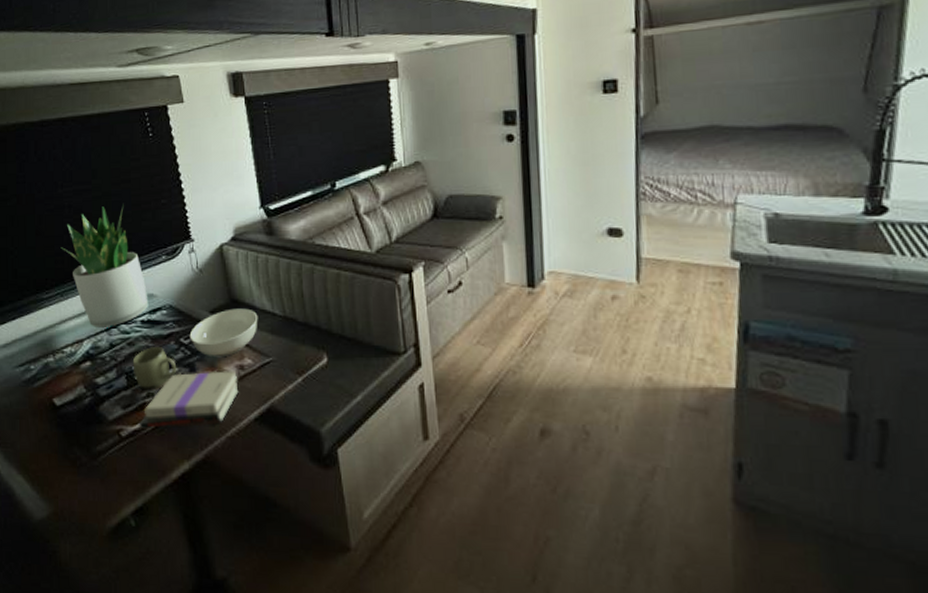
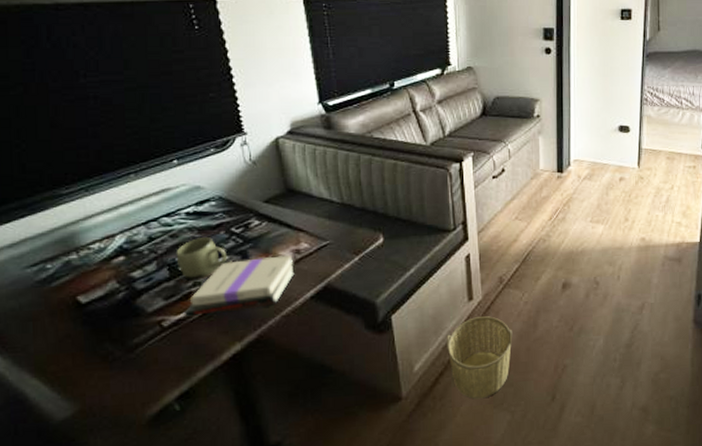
planter: present [60,204,149,327] -> none [84,97,195,221]
bowl: present [189,308,258,358] -> none [241,197,316,244]
basket: none [399,461,479,565] -> present [447,316,513,399]

